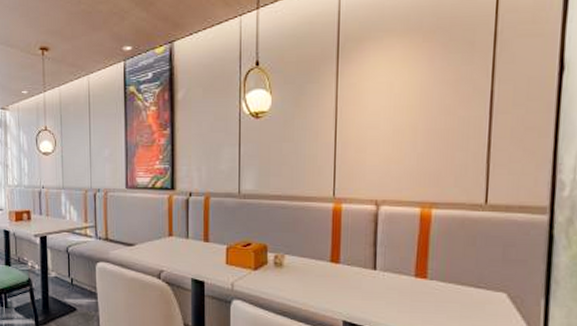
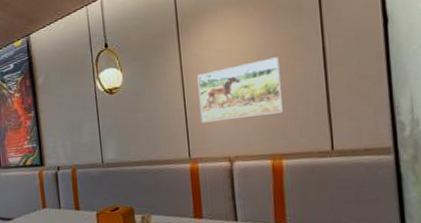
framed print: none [351,96,442,161] -> present [197,57,283,123]

